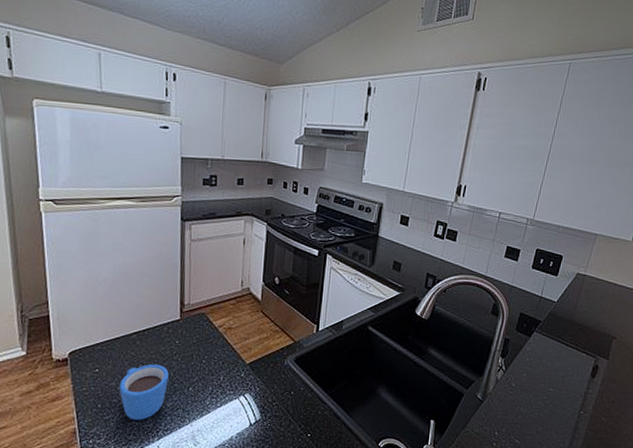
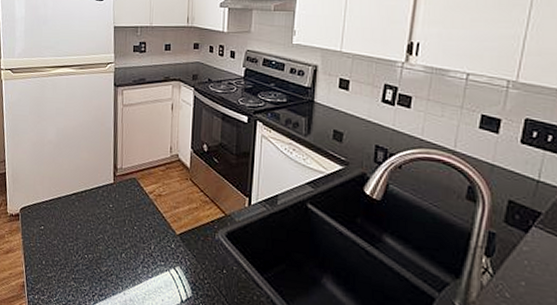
mug: present [119,364,169,420] -> none [60,225,104,282]

